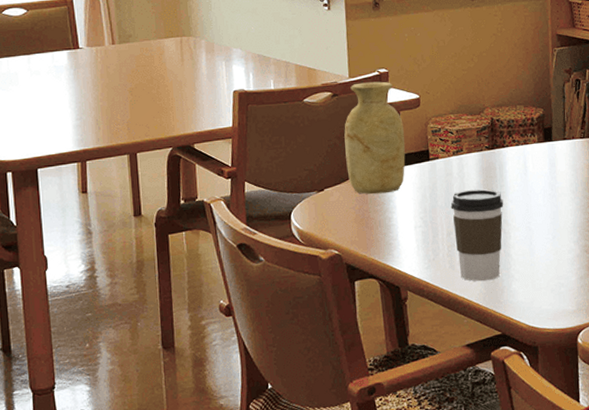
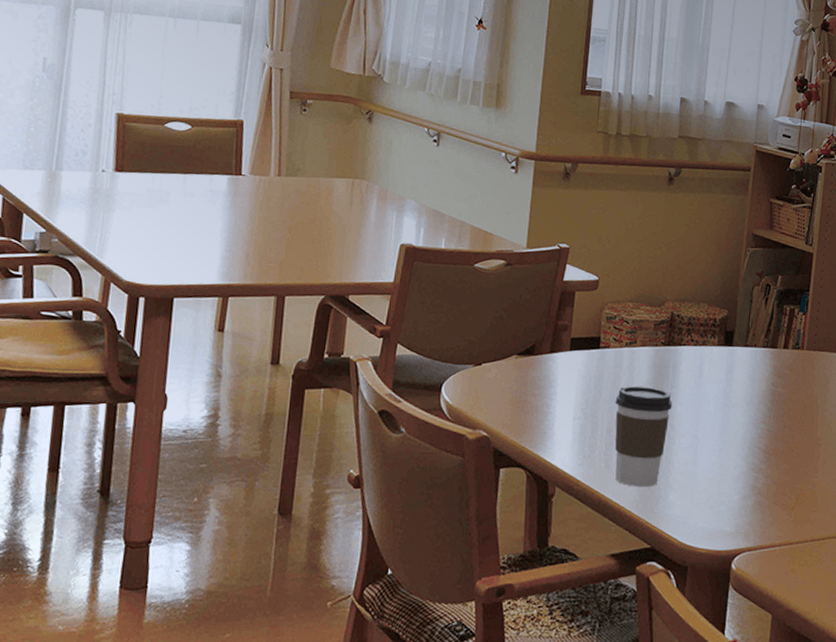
vase: present [344,81,406,195] -> none [509,255,577,378]

